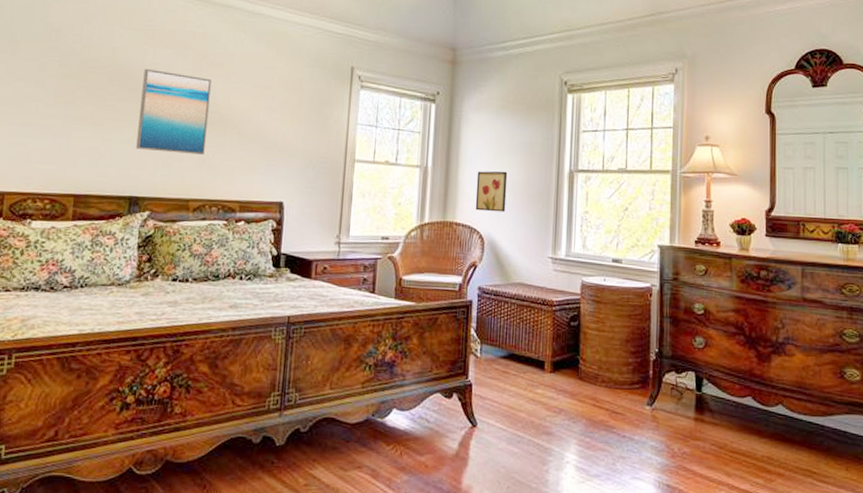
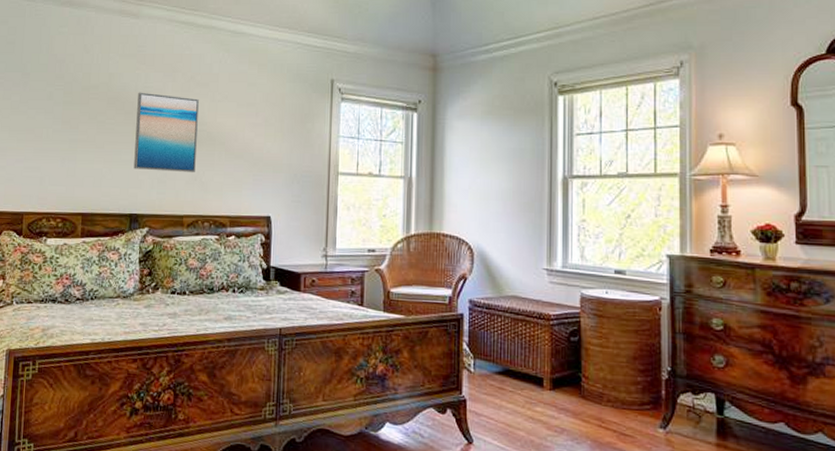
wall art: present [475,171,508,212] -> none [462,179,496,222]

